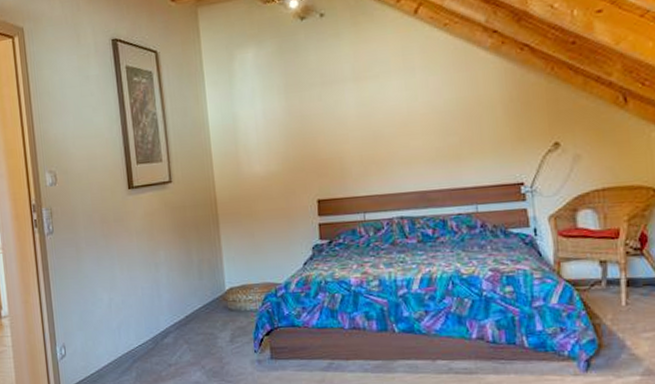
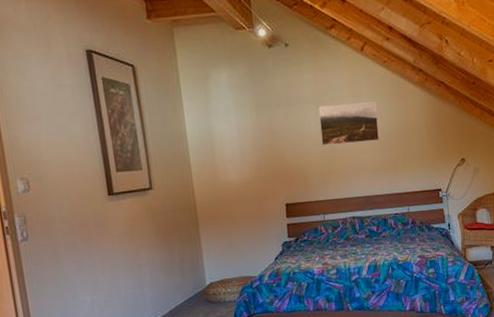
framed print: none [359,73,437,131] -> present [318,101,379,146]

